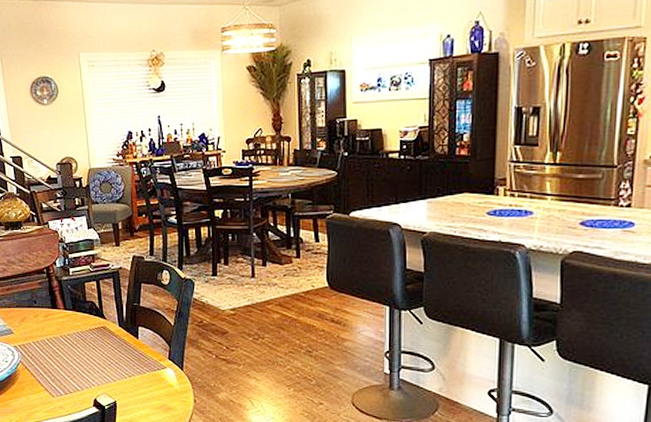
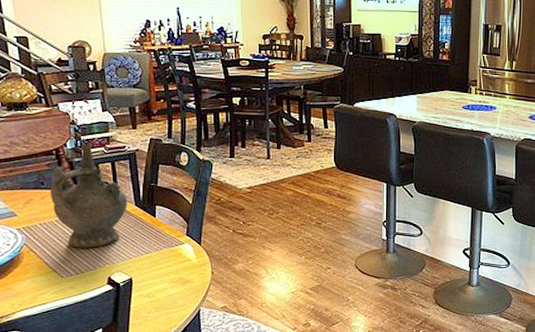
ceremonial vessel: none [41,262,112,368] -> present [50,144,127,248]

